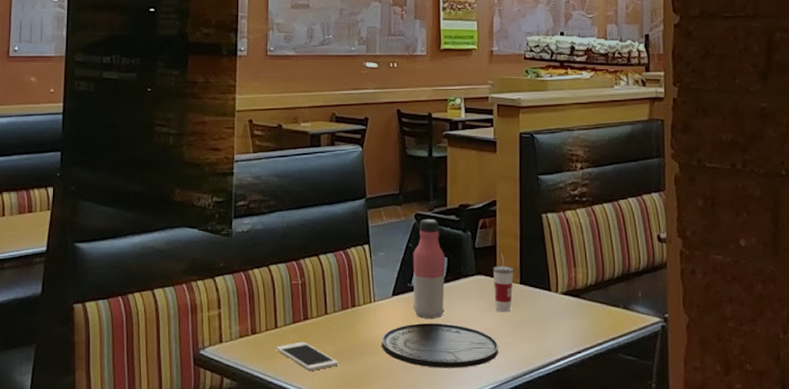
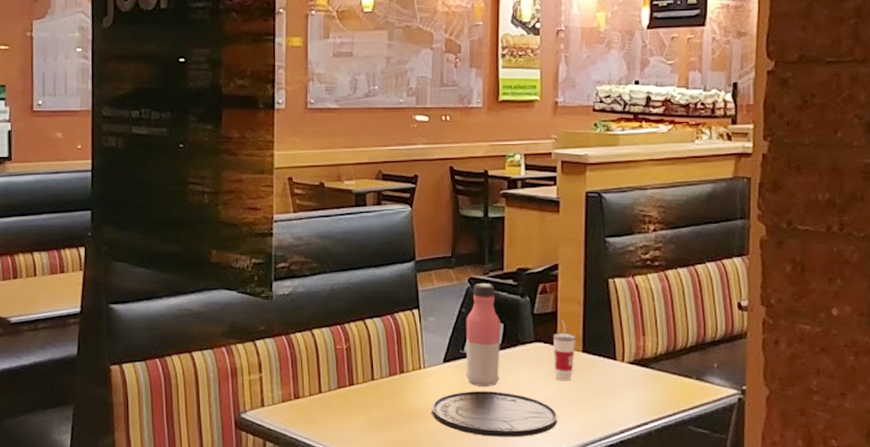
cell phone: present [276,341,339,371] -> none [320,407,386,436]

